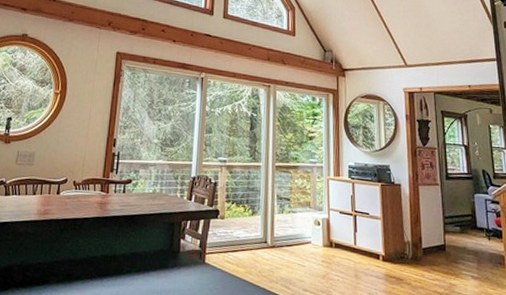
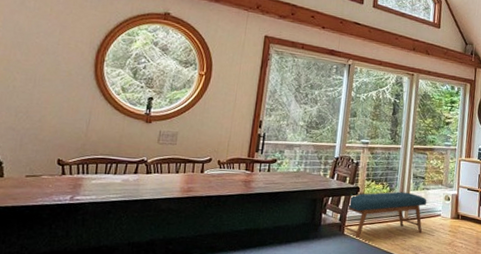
bench: none [204,215,295,270] -> present [343,191,427,240]

